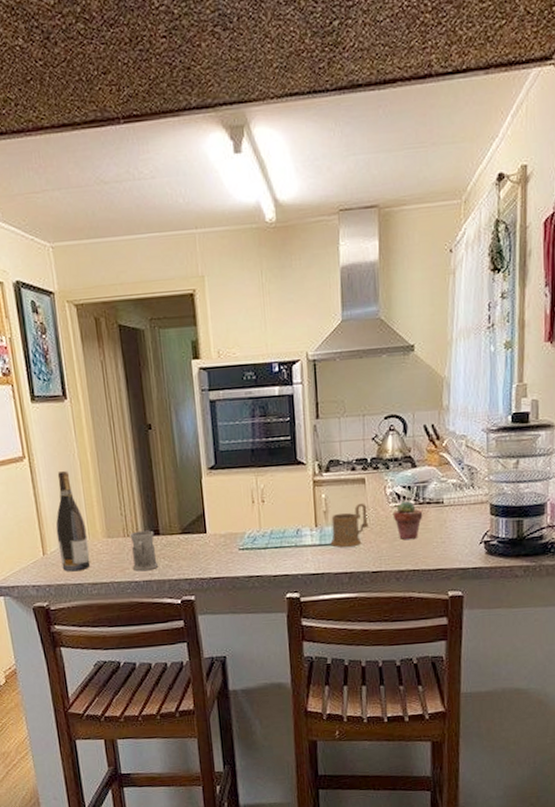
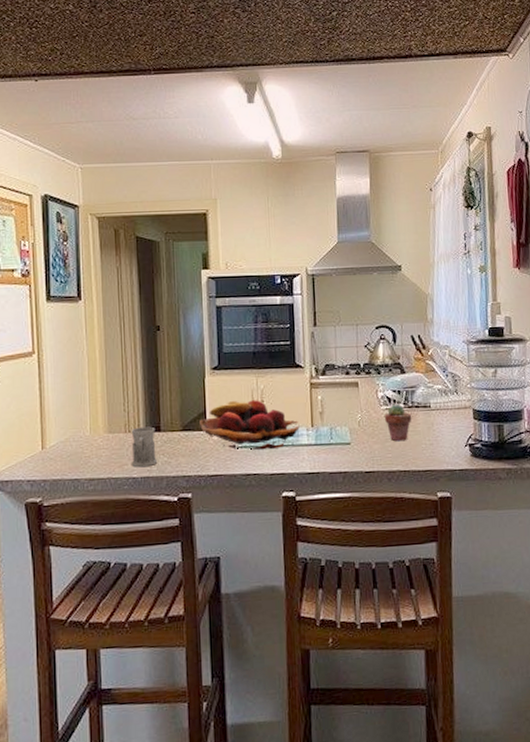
wine bottle: present [56,471,91,572] -> none [58,367,89,467]
fruit basket: none [199,500,303,552] -> present [200,400,300,450]
mug: present [330,502,368,547] -> none [325,405,361,447]

